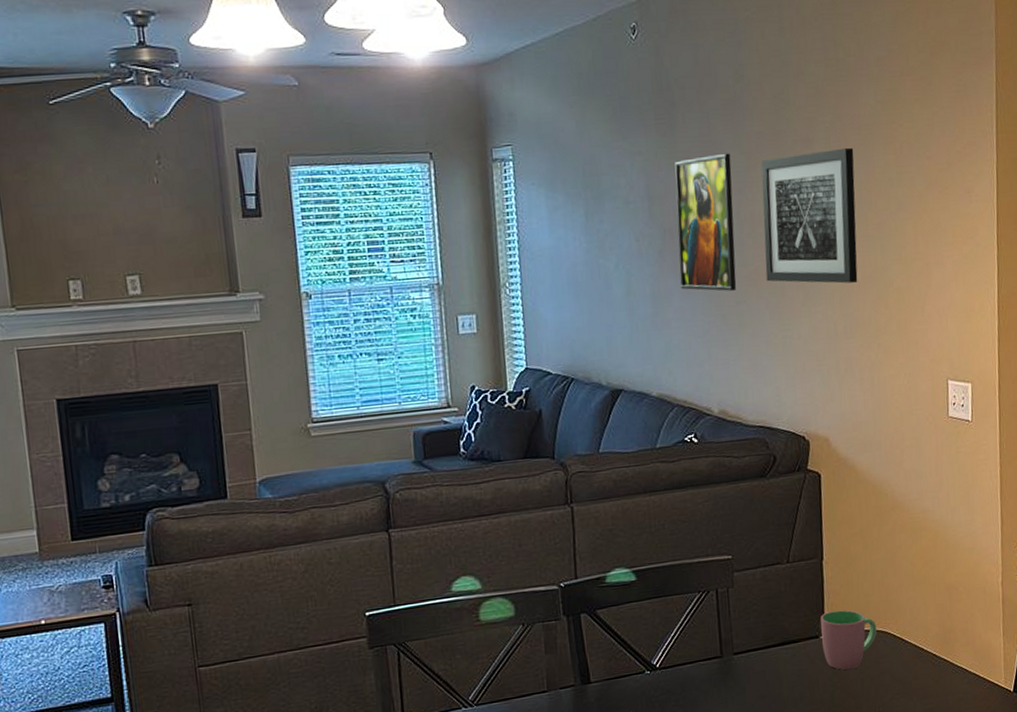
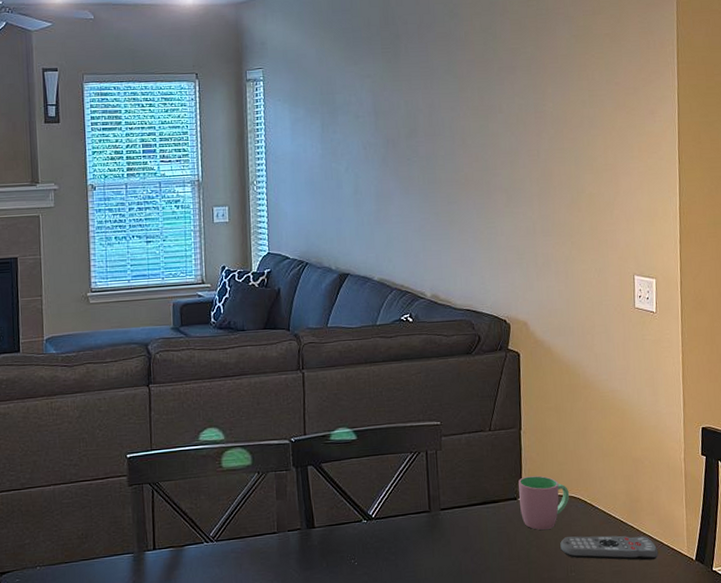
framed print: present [675,153,737,291] -> none [397,77,449,193]
wall art: present [761,147,858,284] -> none [471,74,554,189]
remote control: none [867,669,974,698] -> present [560,535,659,561]

